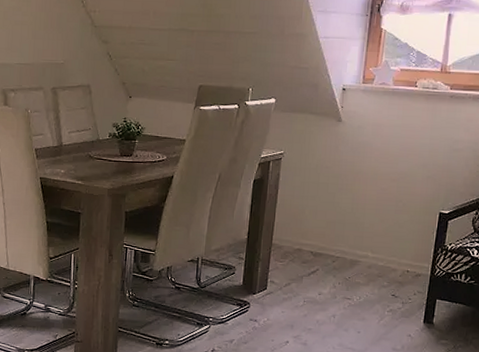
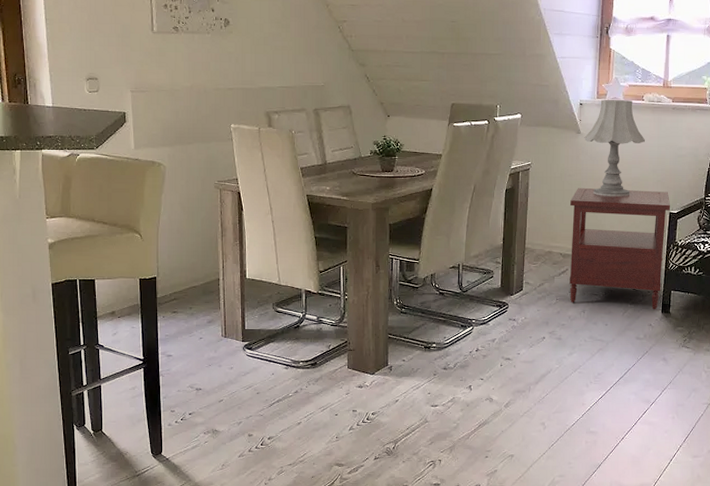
side table: none [319,181,442,320] -> present [569,187,671,310]
table lamp: none [345,85,416,193] -> present [584,100,645,196]

